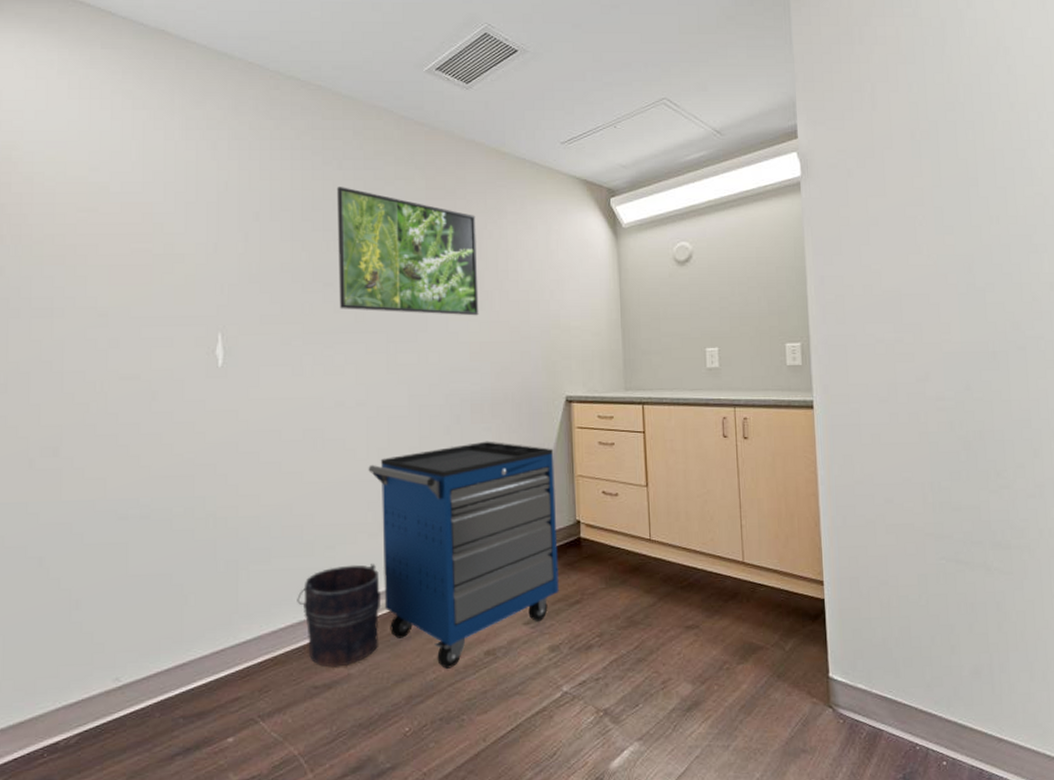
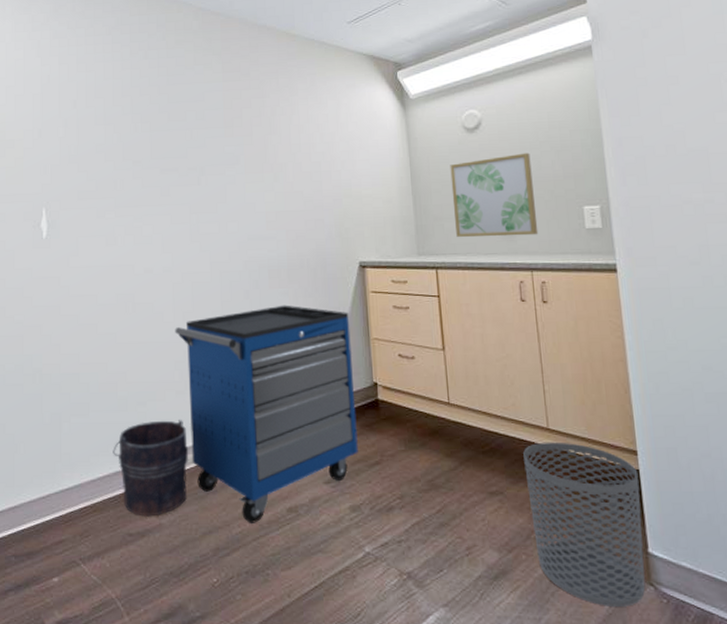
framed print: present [336,187,479,316] -> none [143,74,274,187]
wall art: none [660,288,743,373] -> present [450,152,539,238]
waste bin: none [719,575,825,730] -> present [523,442,646,607]

